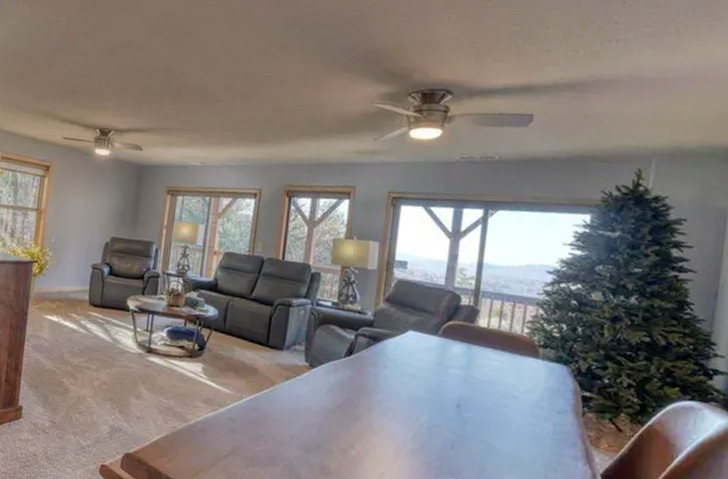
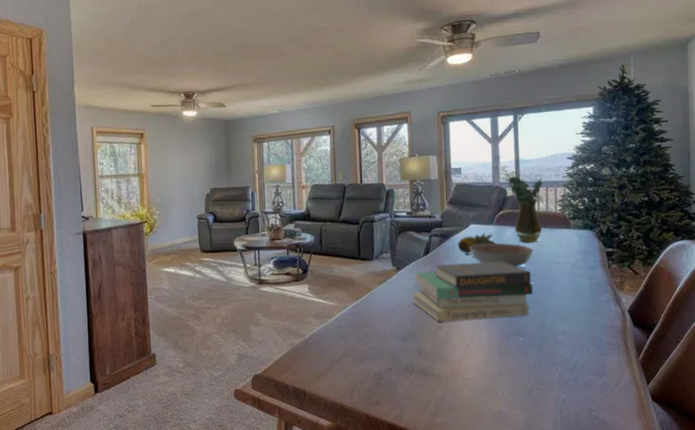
books: none [322,370,478,454] -> present [411,261,534,322]
fruit: none [388,343,439,365] -> present [457,233,497,254]
bowl: none [403,355,485,392] -> present [469,242,533,267]
vase: none [462,276,510,367] -> present [505,173,543,243]

